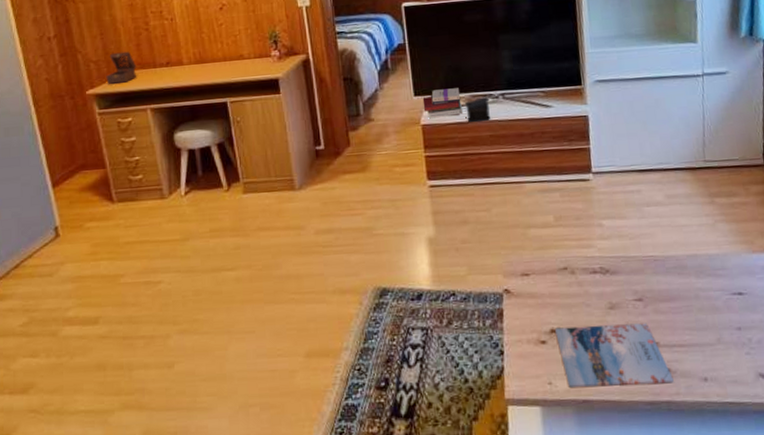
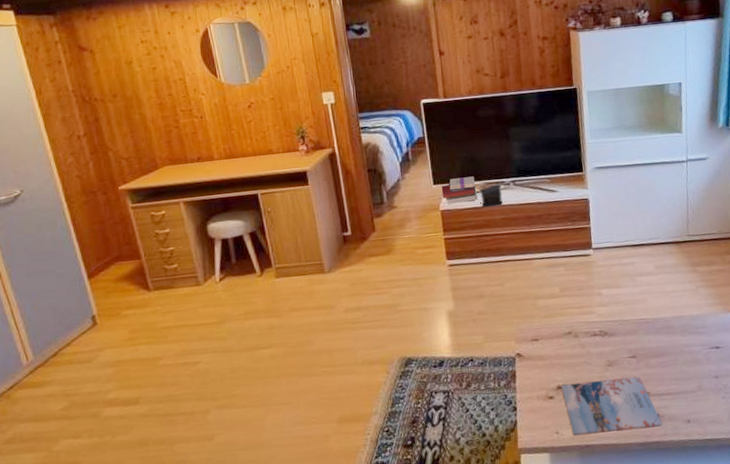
jewelry box: present [106,51,137,84] -> none [138,148,169,180]

